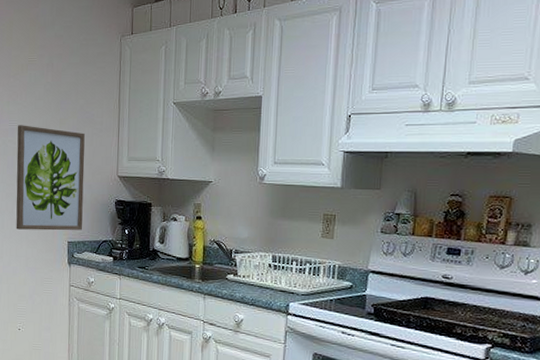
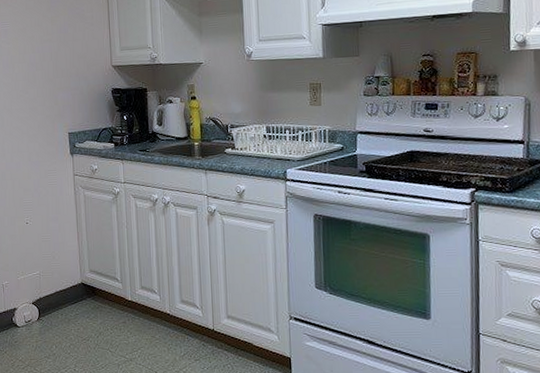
wall art: present [16,125,85,231] -> none [9,25,81,126]

